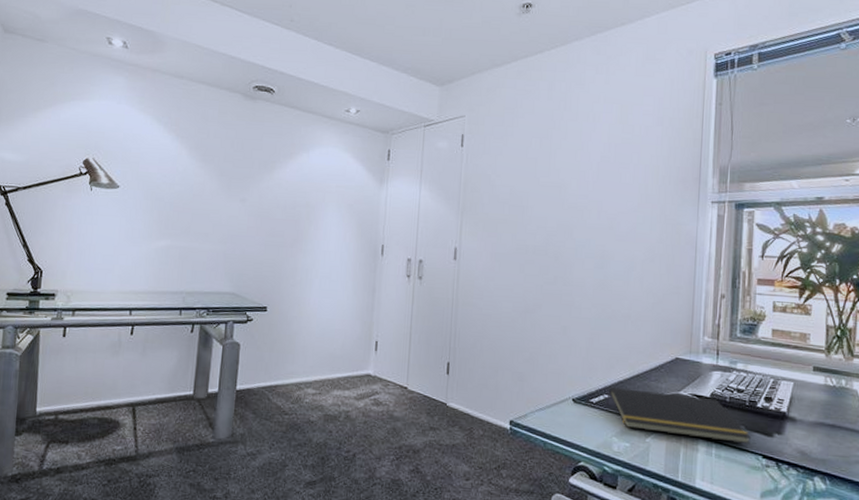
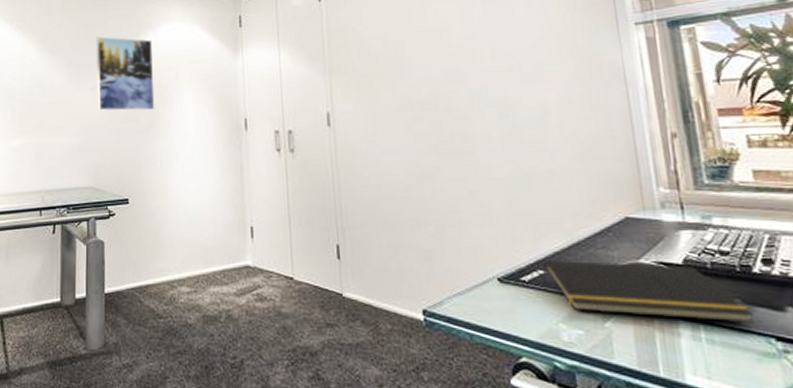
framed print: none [245,151,304,227] -> present [95,36,155,111]

